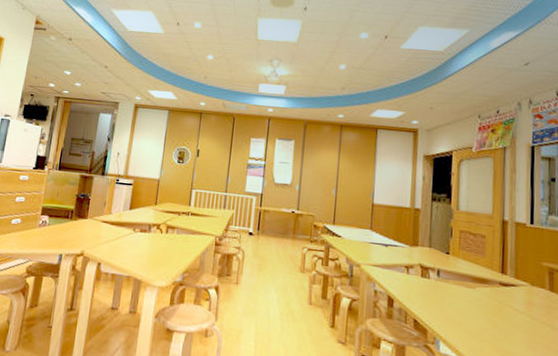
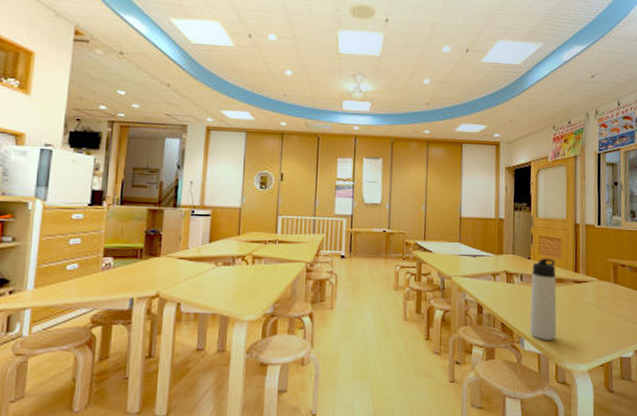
thermos bottle: none [447,254,479,347] -> present [530,258,557,341]

